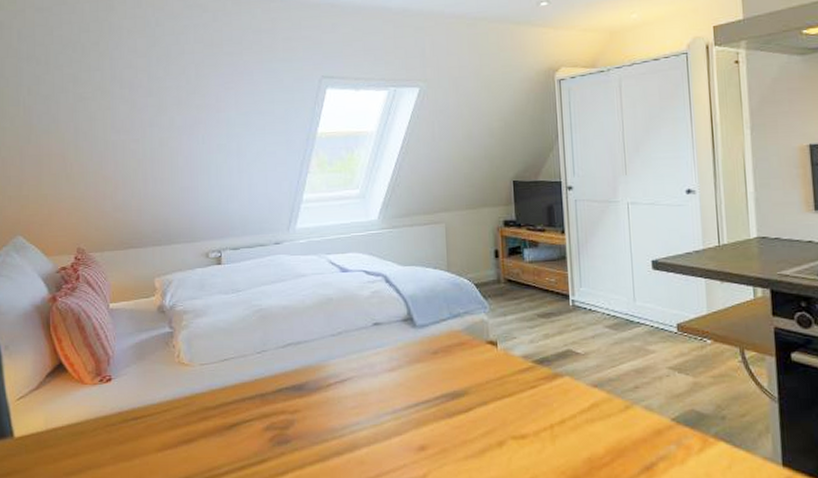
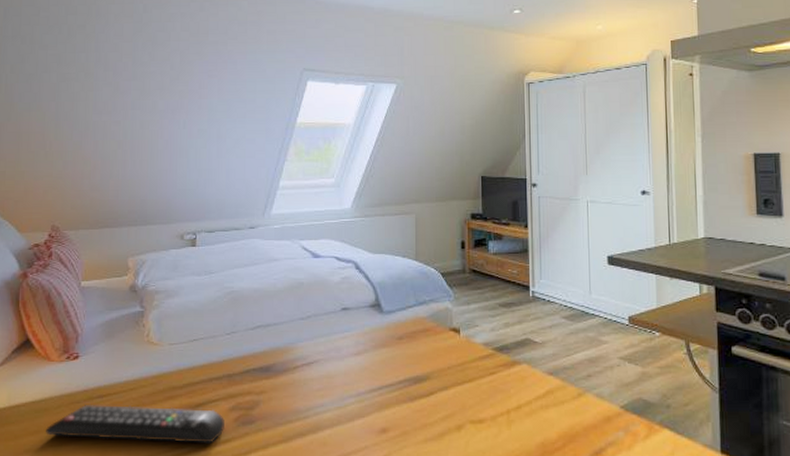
remote control: none [82,426,260,464] -> present [45,404,224,444]

